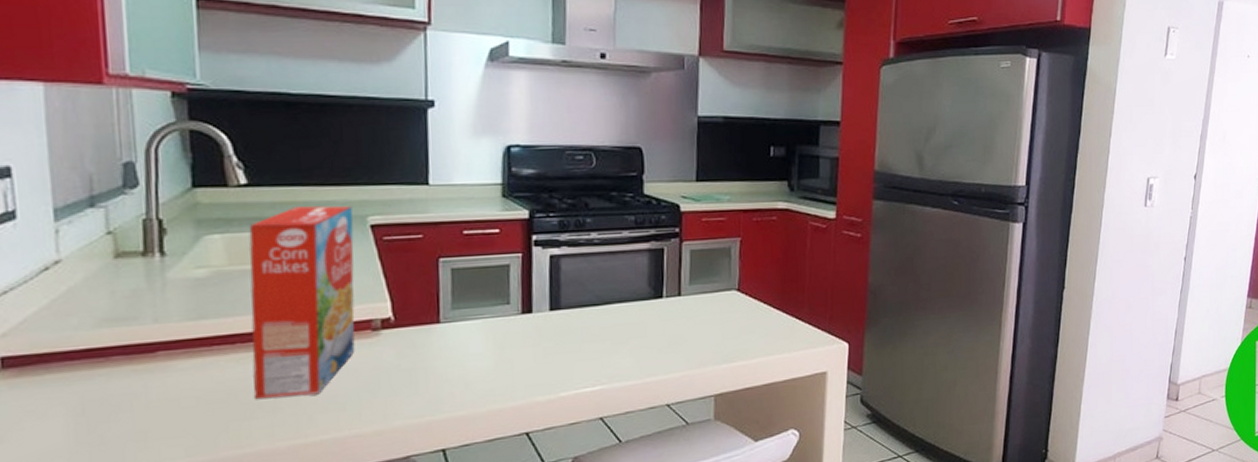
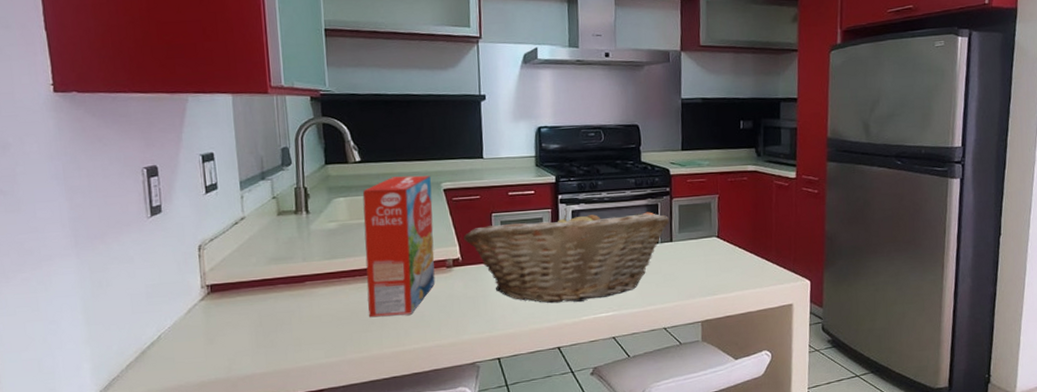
fruit basket: none [398,252,679,376] -> present [464,208,670,303]

